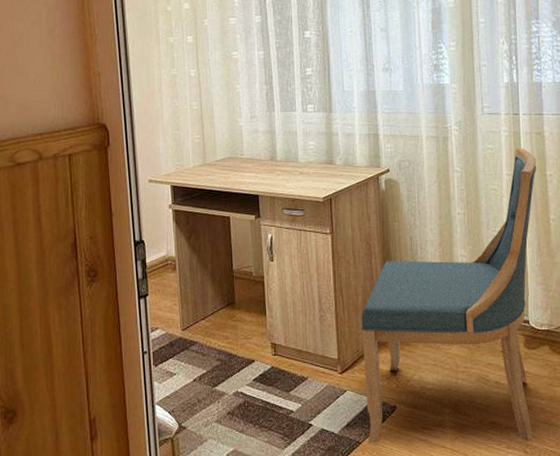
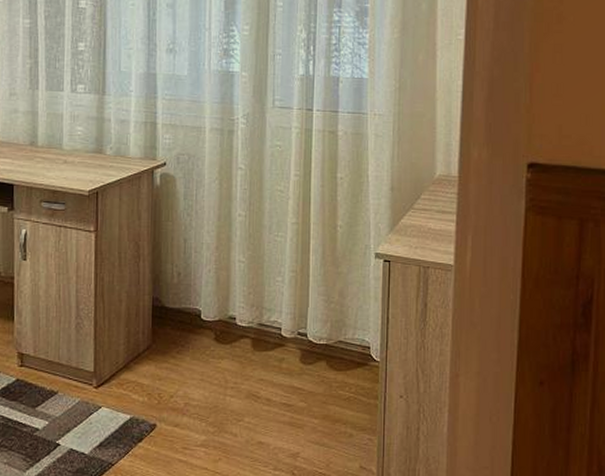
chair: present [361,148,537,443] -> none [121,147,328,464]

